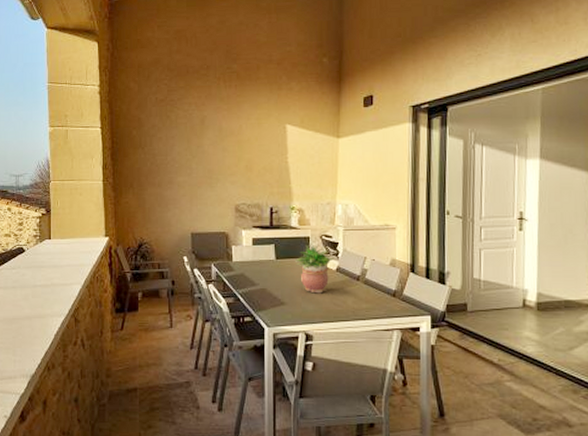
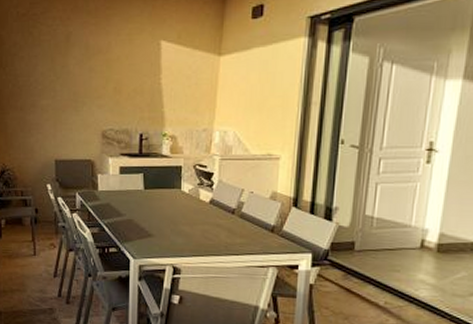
potted plant: present [294,245,334,294] -> none [164,175,207,226]

